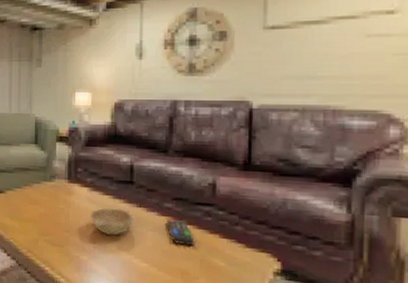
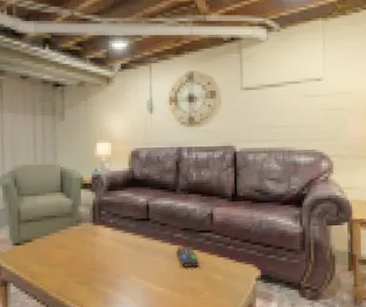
decorative bowl: present [91,207,134,236] -> none [114,243,151,268]

